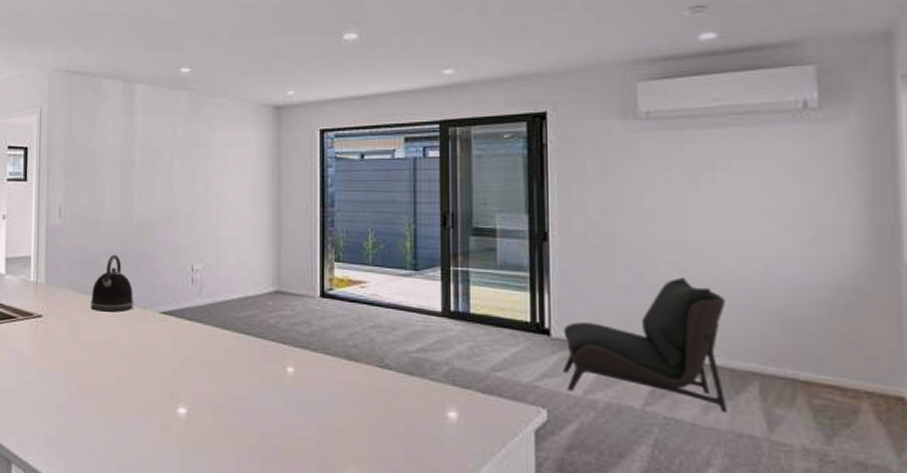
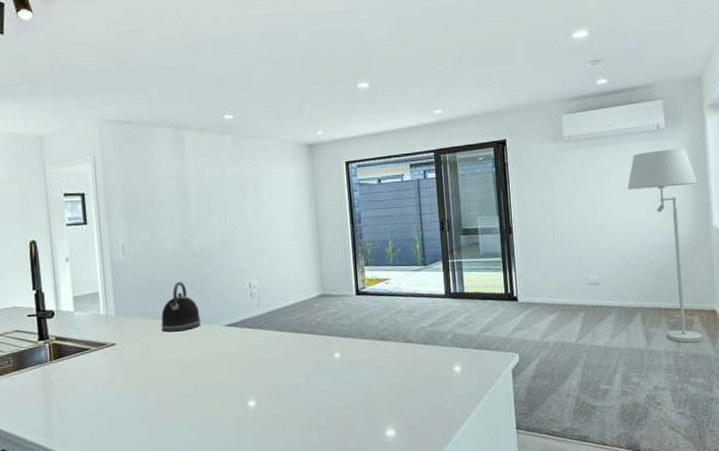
armless chair: present [562,277,727,412] -> none [525,249,624,338]
floor lamp: none [744,139,877,444] -> present [627,148,703,343]

